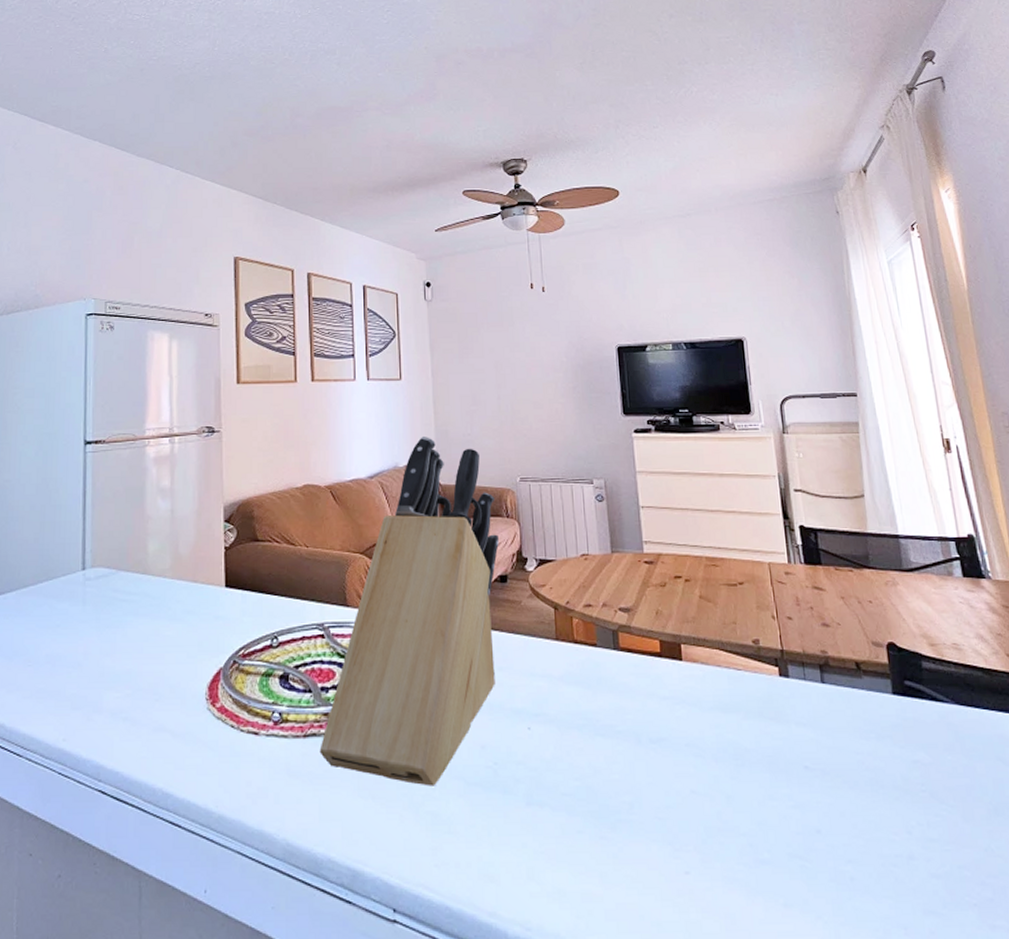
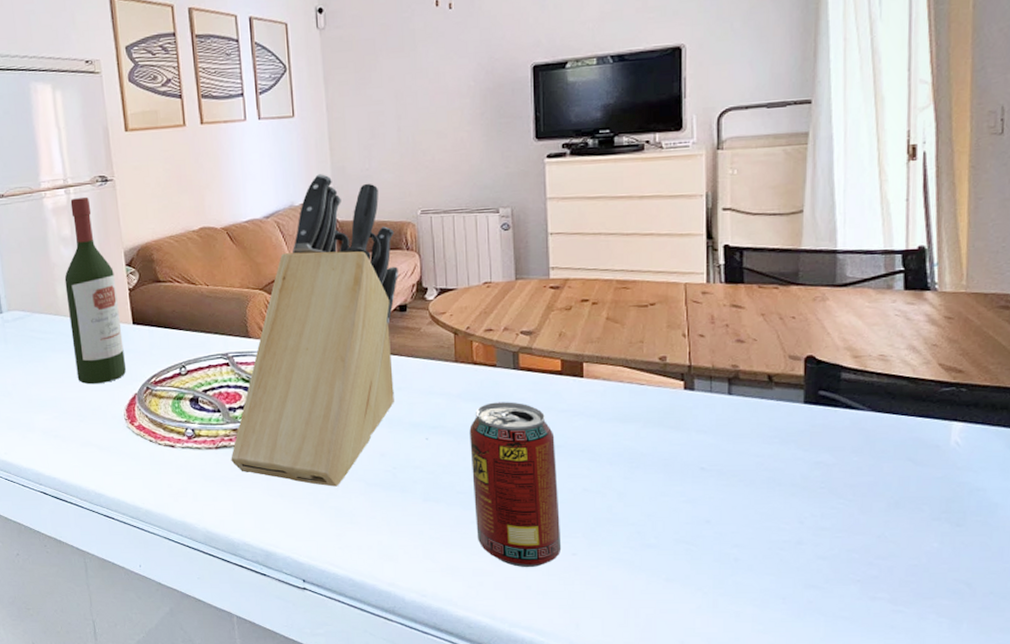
wine bottle: none [157,447,213,656] -> present [64,196,126,385]
beverage can: none [572,686,674,891] -> present [469,402,562,568]

